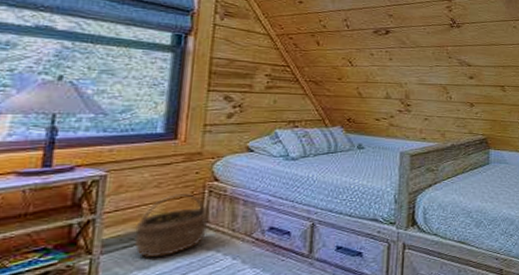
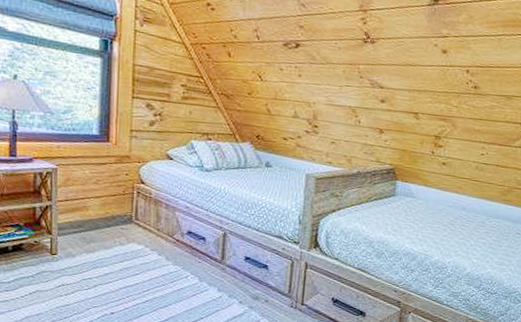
wicker basket: present [134,194,208,257] -> none [82,191,138,244]

